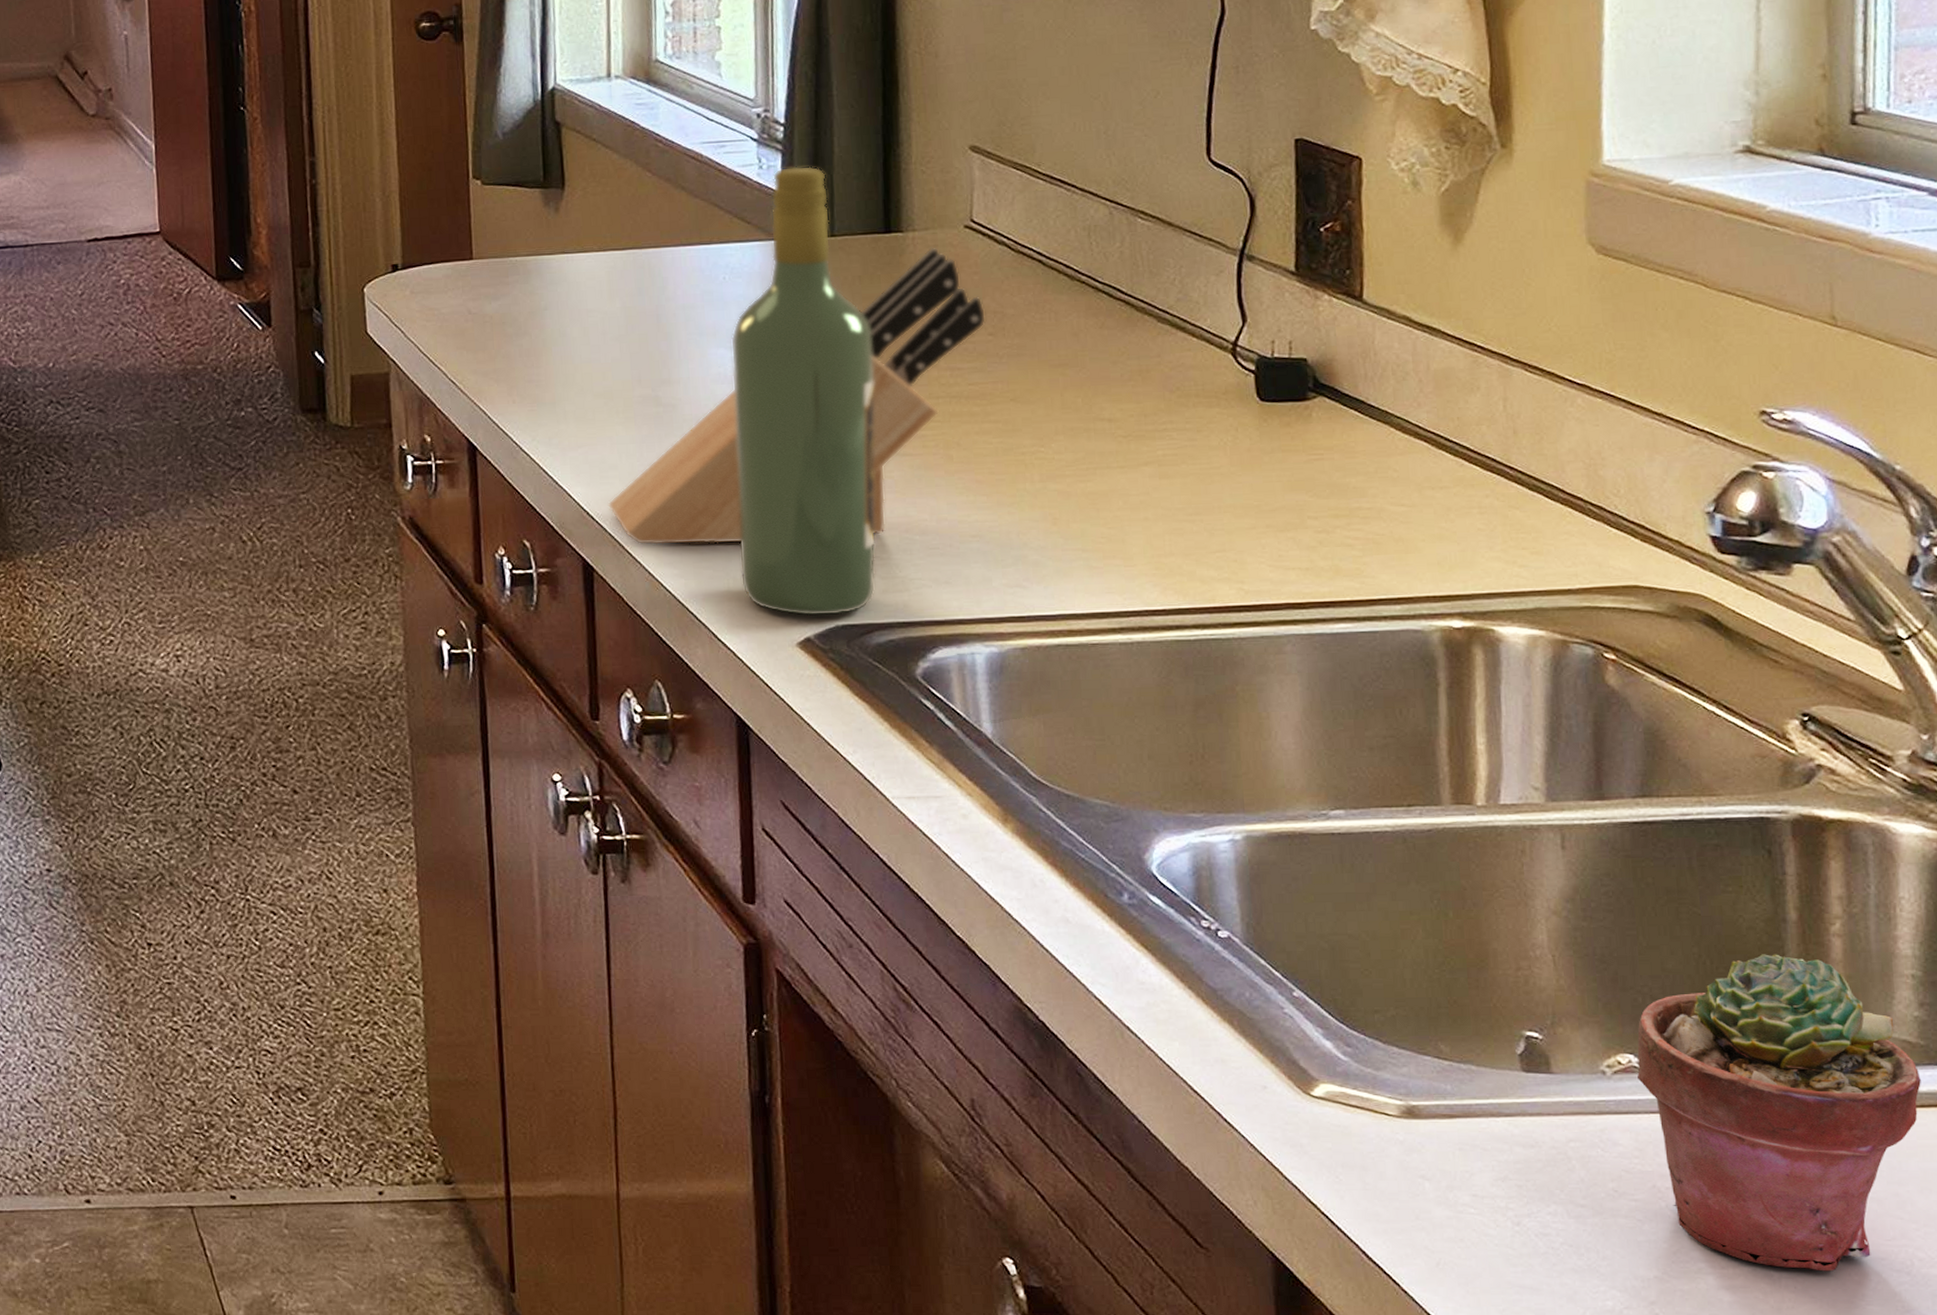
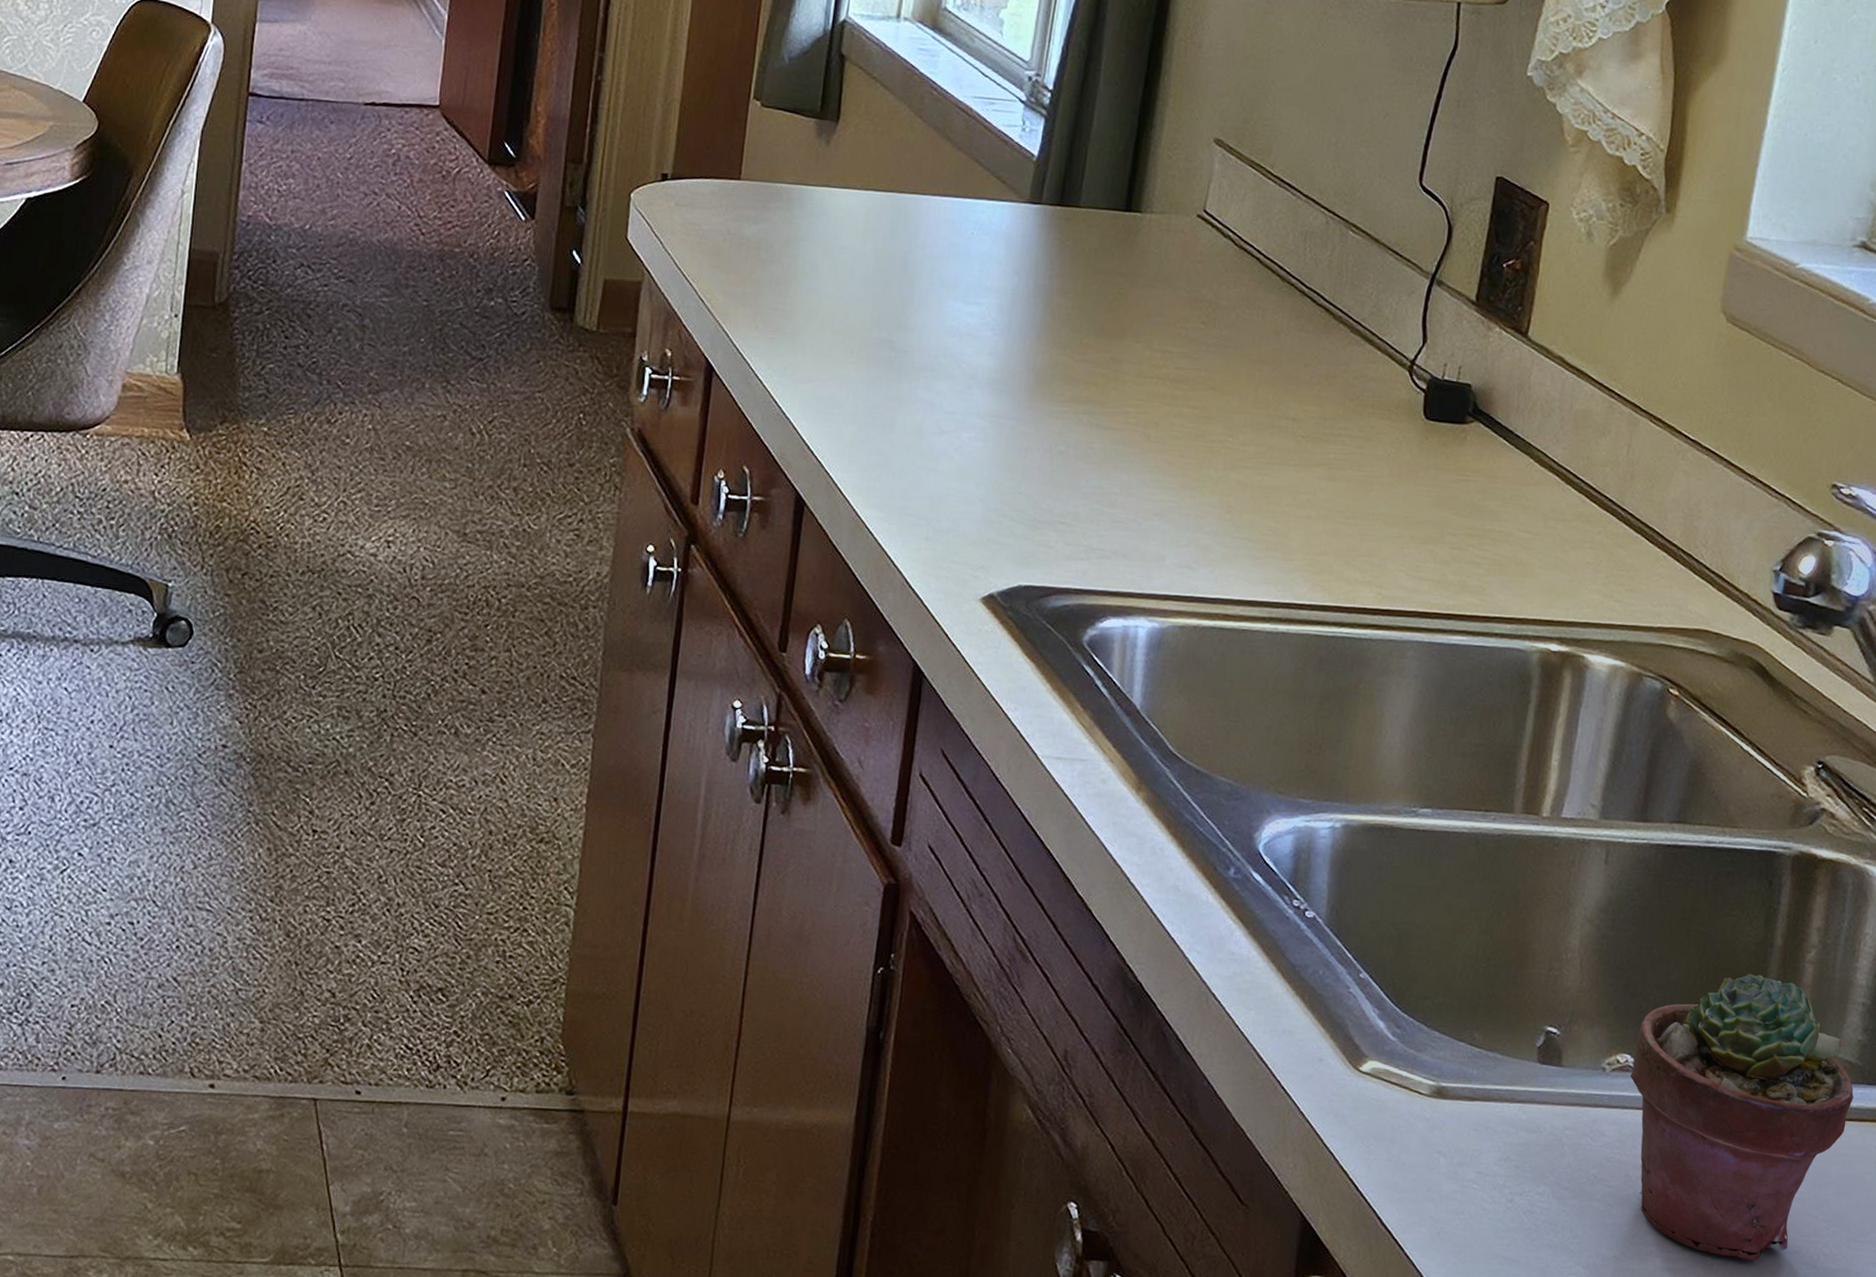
knife block: present [607,247,987,545] -> none [828,231,1202,503]
wine bottle: present [730,166,876,617] -> none [939,133,1098,576]

